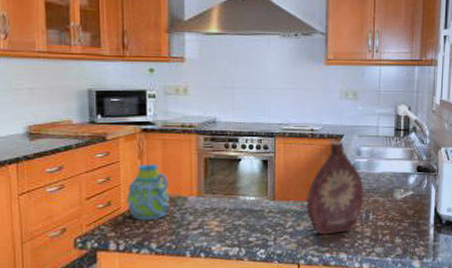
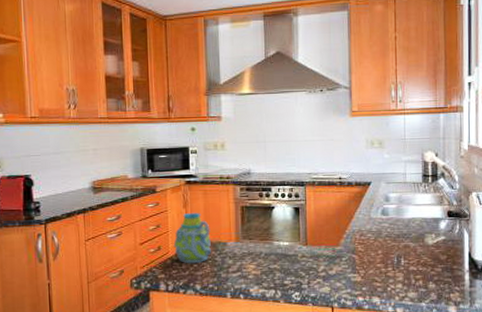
bottle: present [305,141,364,235] -> none [336,188,395,279]

